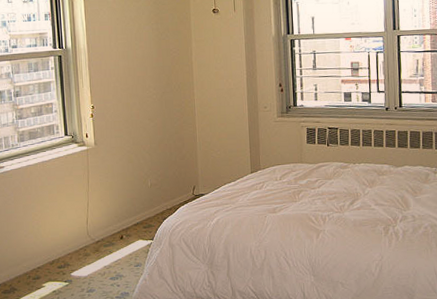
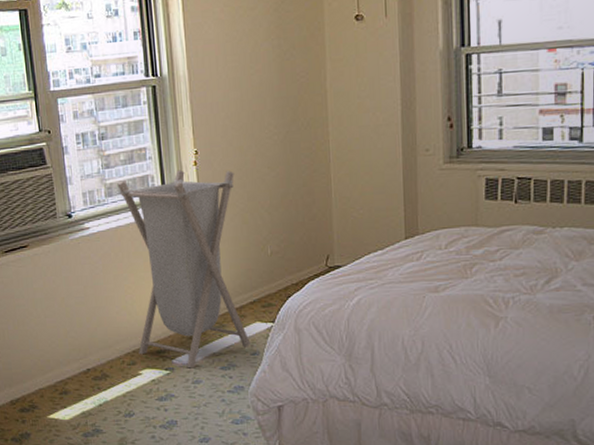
laundry hamper: none [28,120,135,280] -> present [117,170,251,369]

